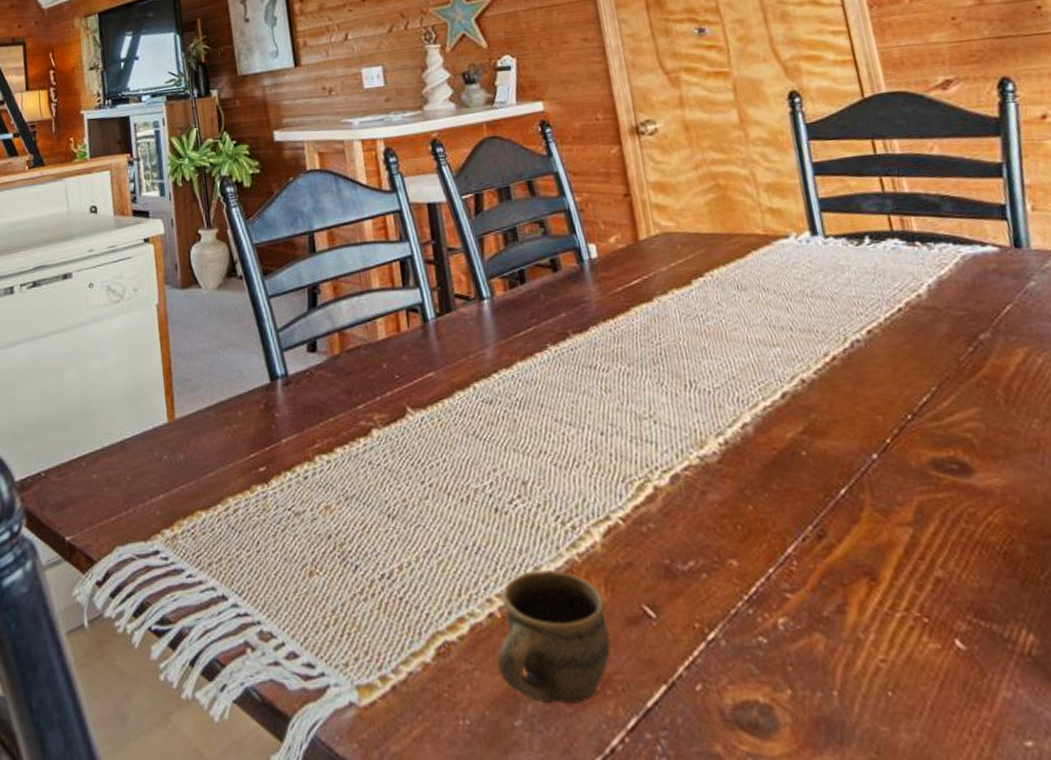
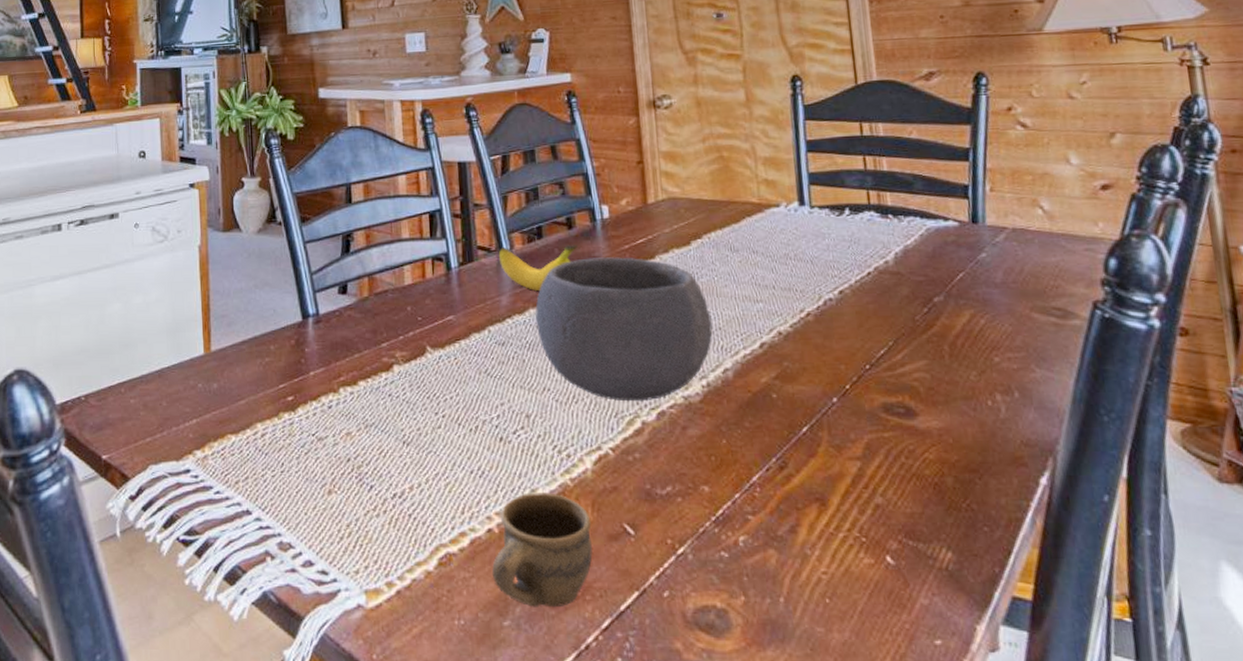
banana: none [478,289,565,341] -> present [498,245,578,290]
bowl: none [523,301,726,464] -> present [535,257,713,402]

